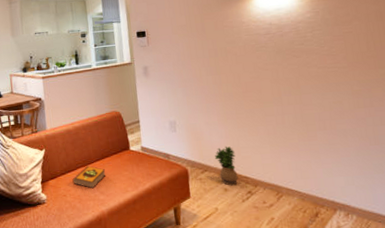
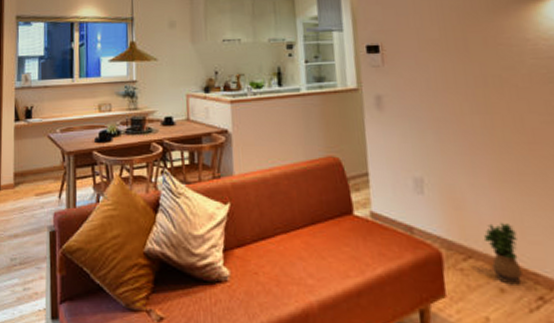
hardback book: present [72,166,105,189] -> none [267,232,316,267]

